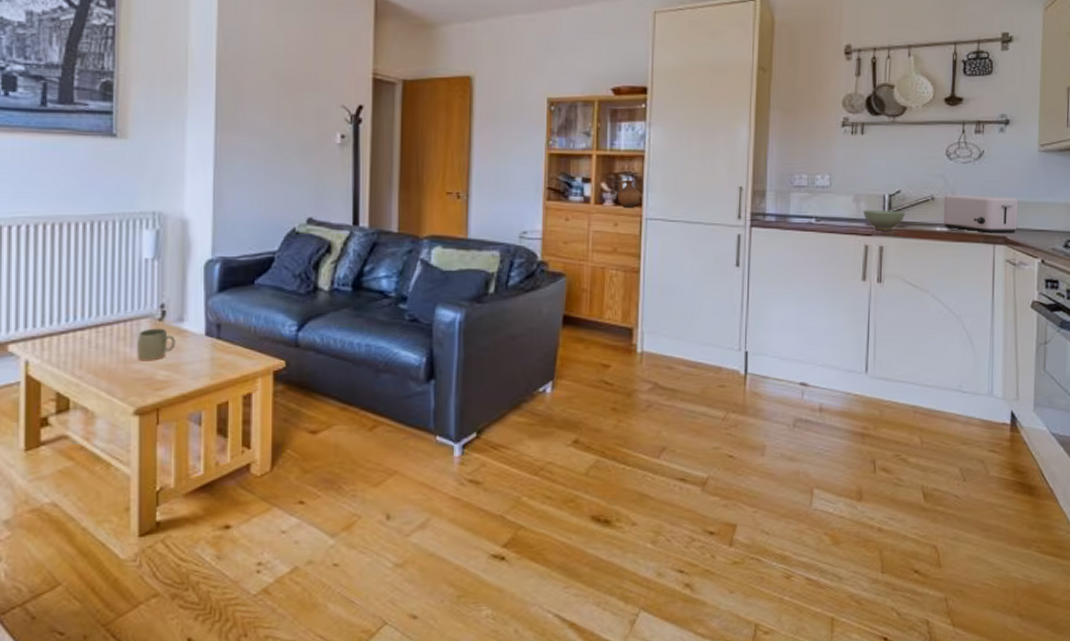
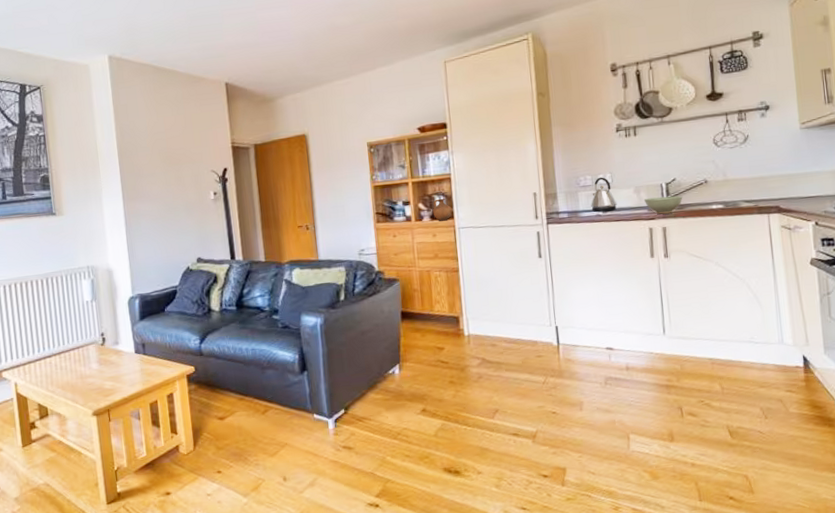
mug: present [137,328,176,361] -> none [88,350,115,376]
kettle: none [803,178,833,220] -> present [591,177,617,213]
toaster: present [943,195,1018,234] -> none [717,171,789,205]

